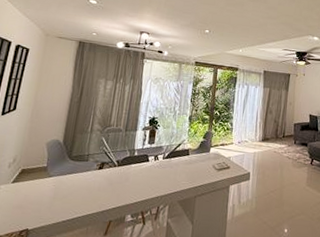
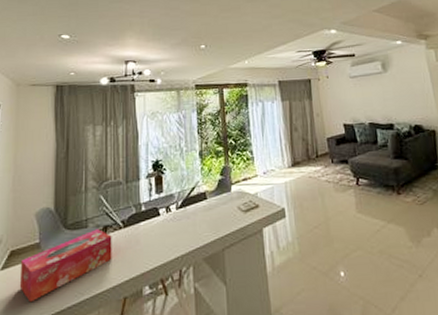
tissue box: none [25,164,107,213] -> present [19,229,112,303]

